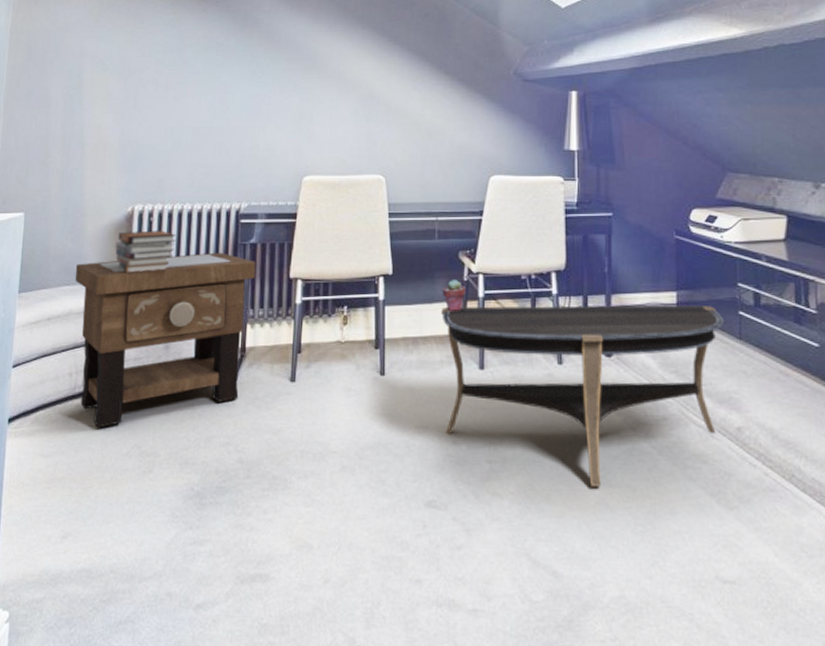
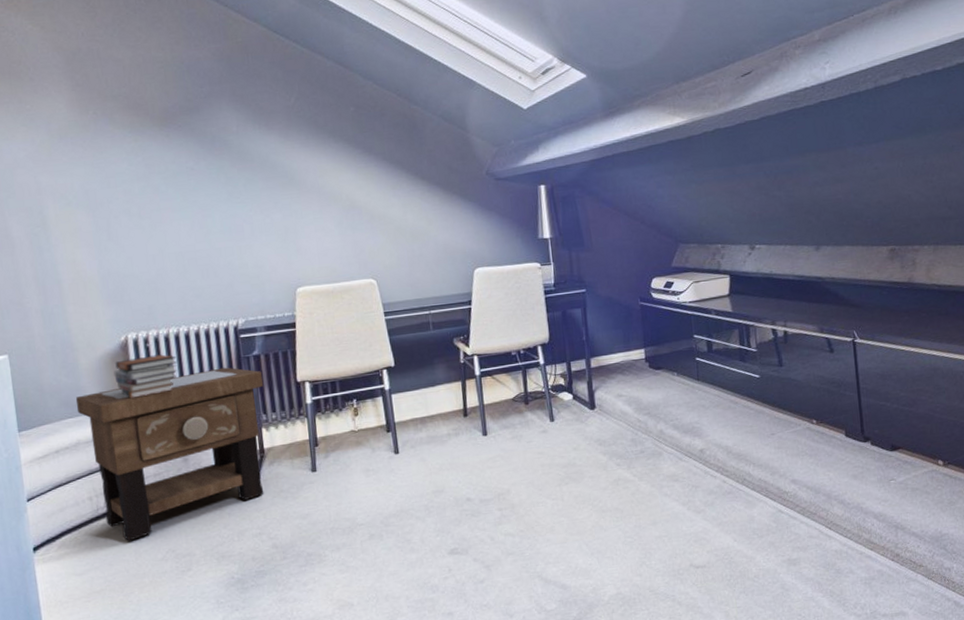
coffee table: present [441,305,724,487] -> none [443,356,684,515]
potted succulent: present [443,278,466,312] -> none [443,362,464,392]

